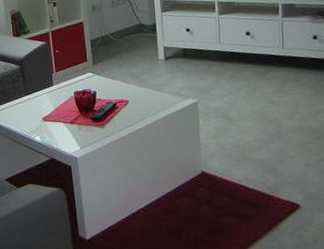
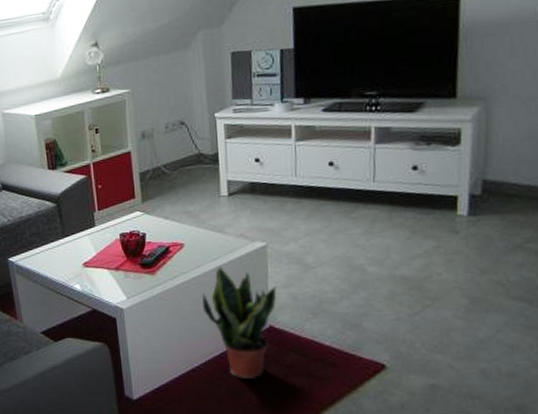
potted plant: none [144,120,208,219] -> present [202,266,277,380]

